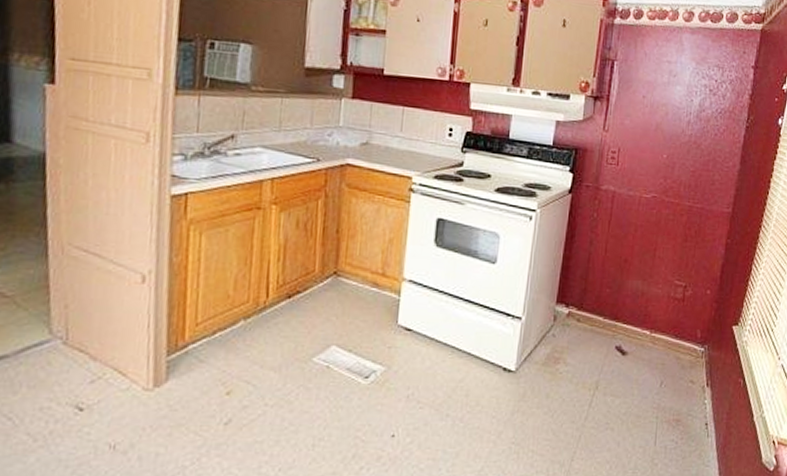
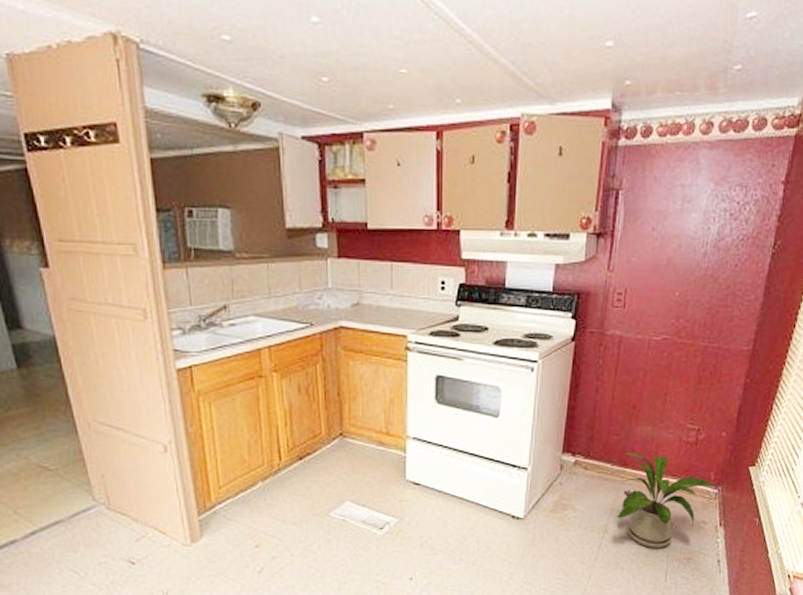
house plant: none [608,306,703,408] -> present [617,453,716,548]

